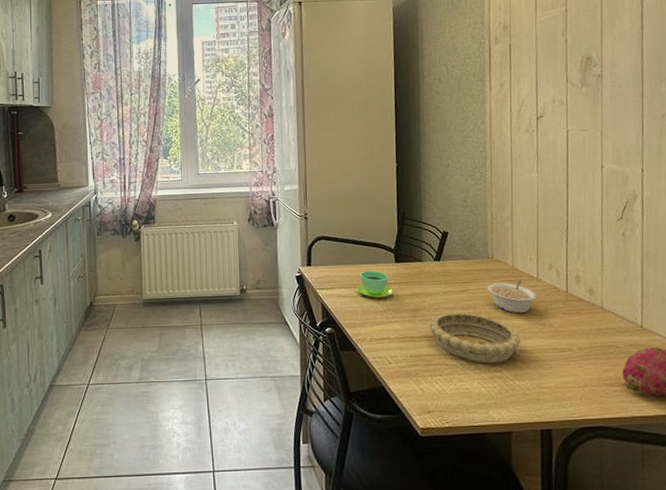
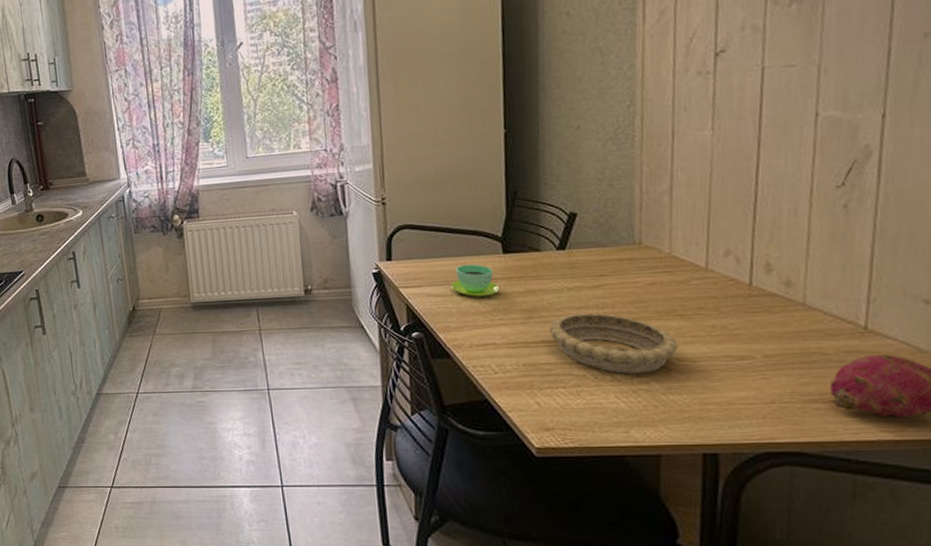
legume: present [487,280,537,314] -> none [632,270,705,313]

